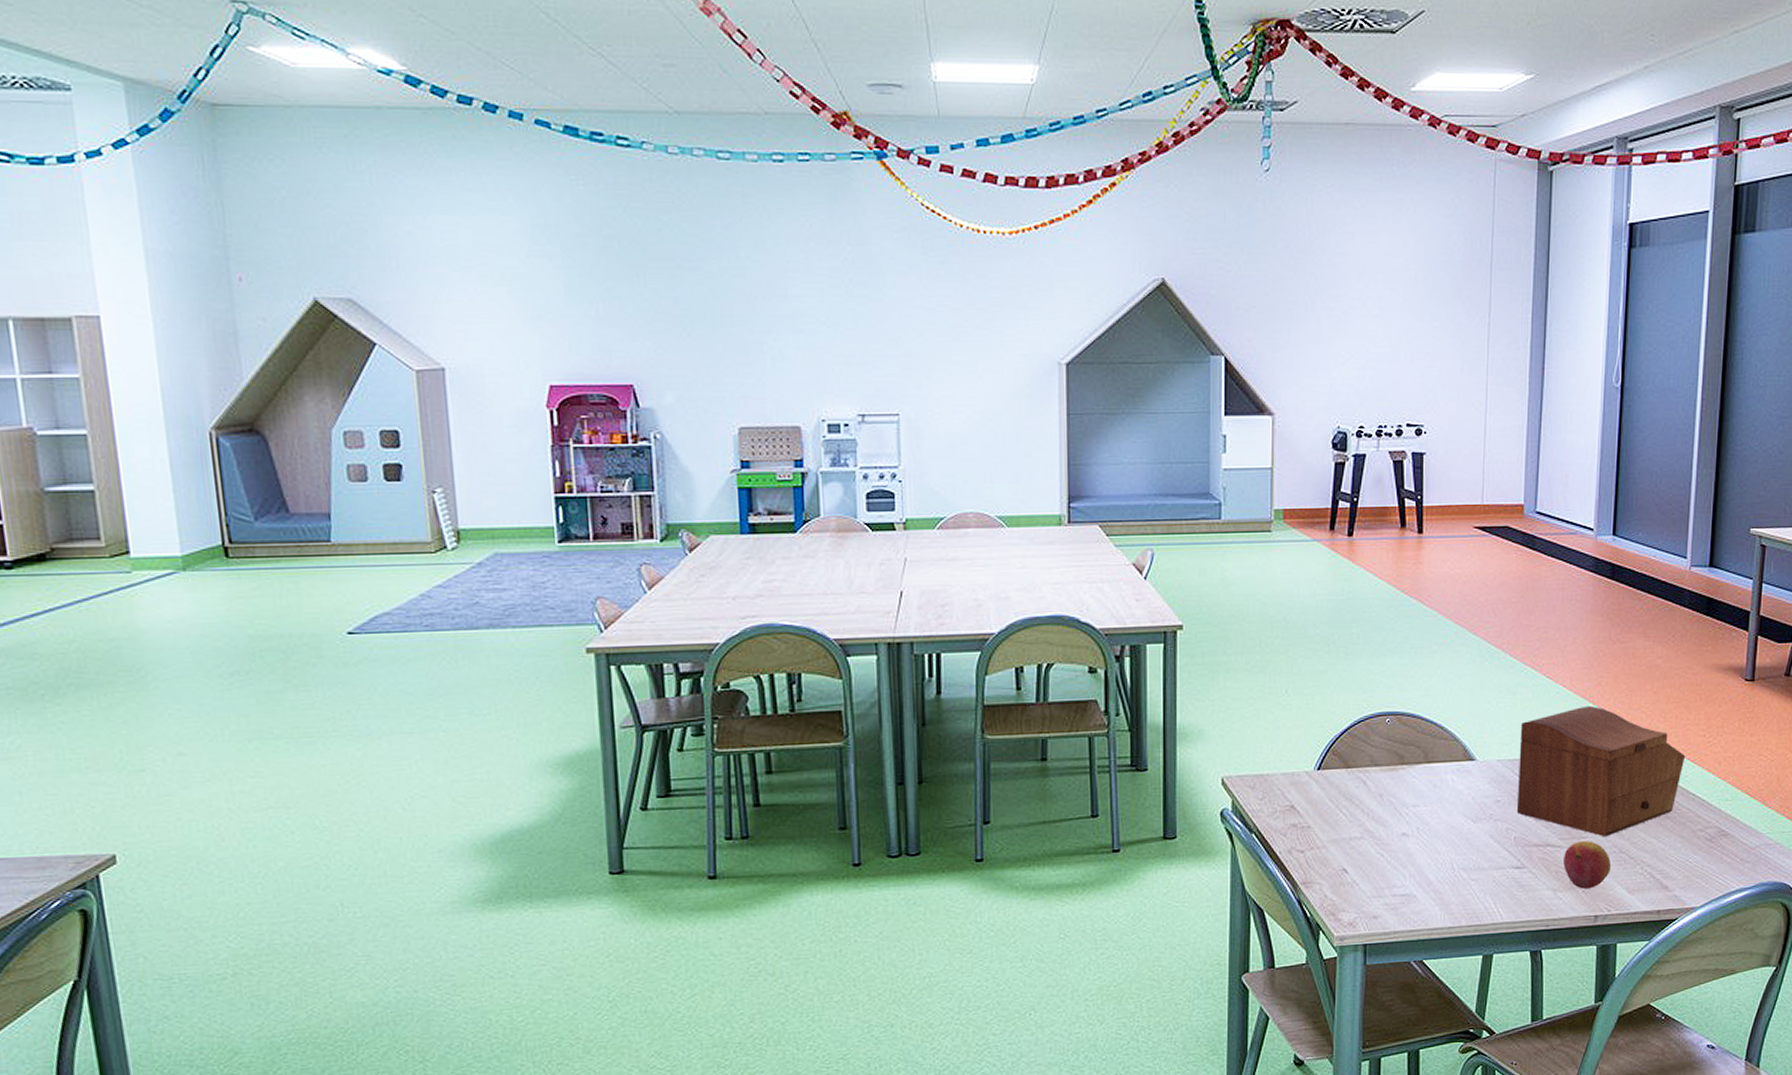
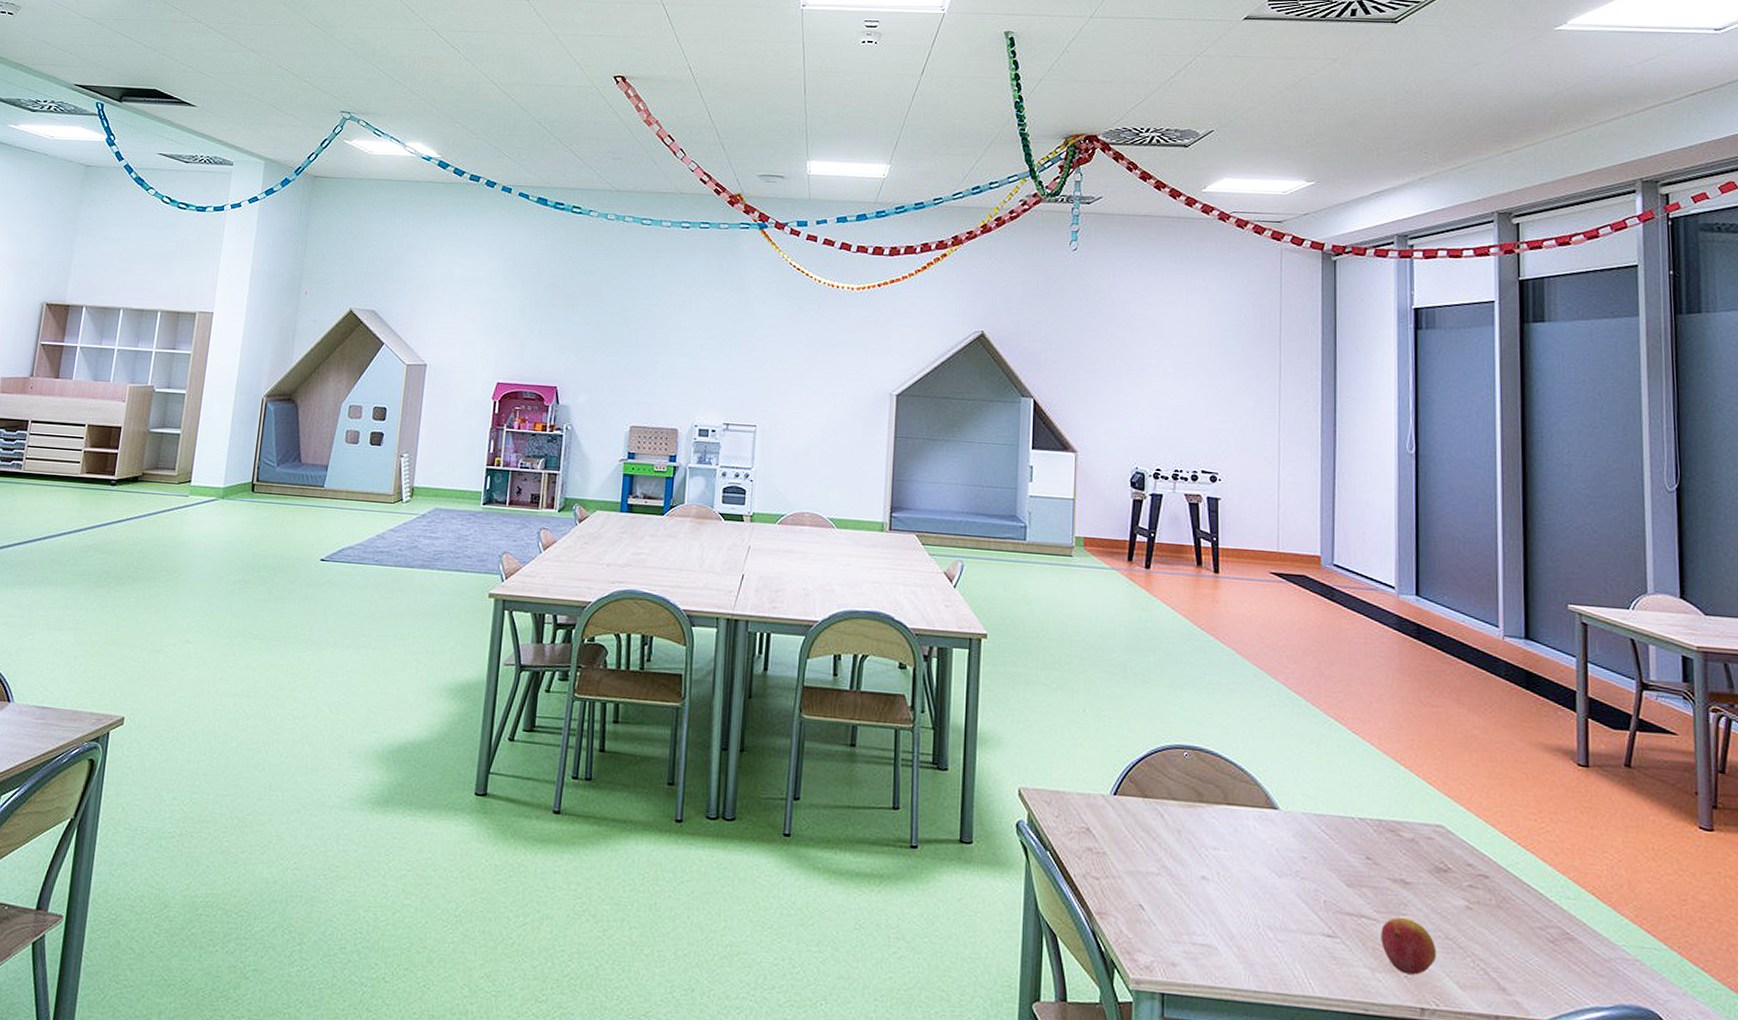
sewing box: present [1516,705,1686,837] -> none [1325,768,1515,918]

